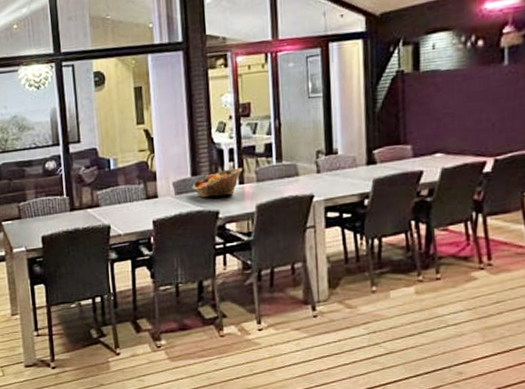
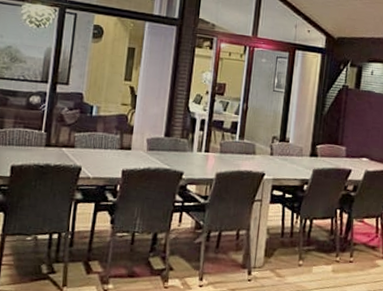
fruit basket: present [192,168,242,198] -> none [163,136,210,160]

